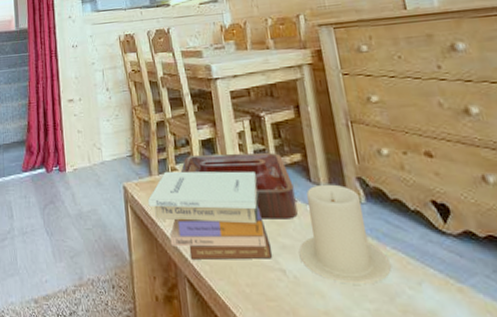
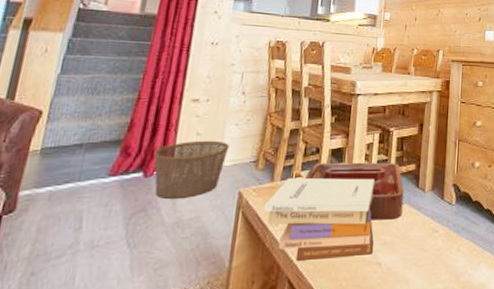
basket: none [49,137,107,192] -> present [154,140,230,199]
candle: present [299,184,392,285] -> none [395,189,463,270]

